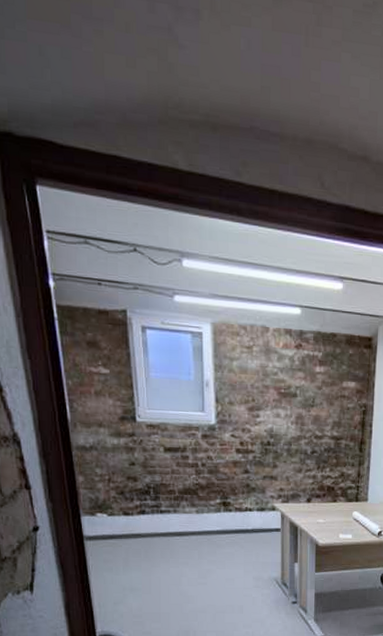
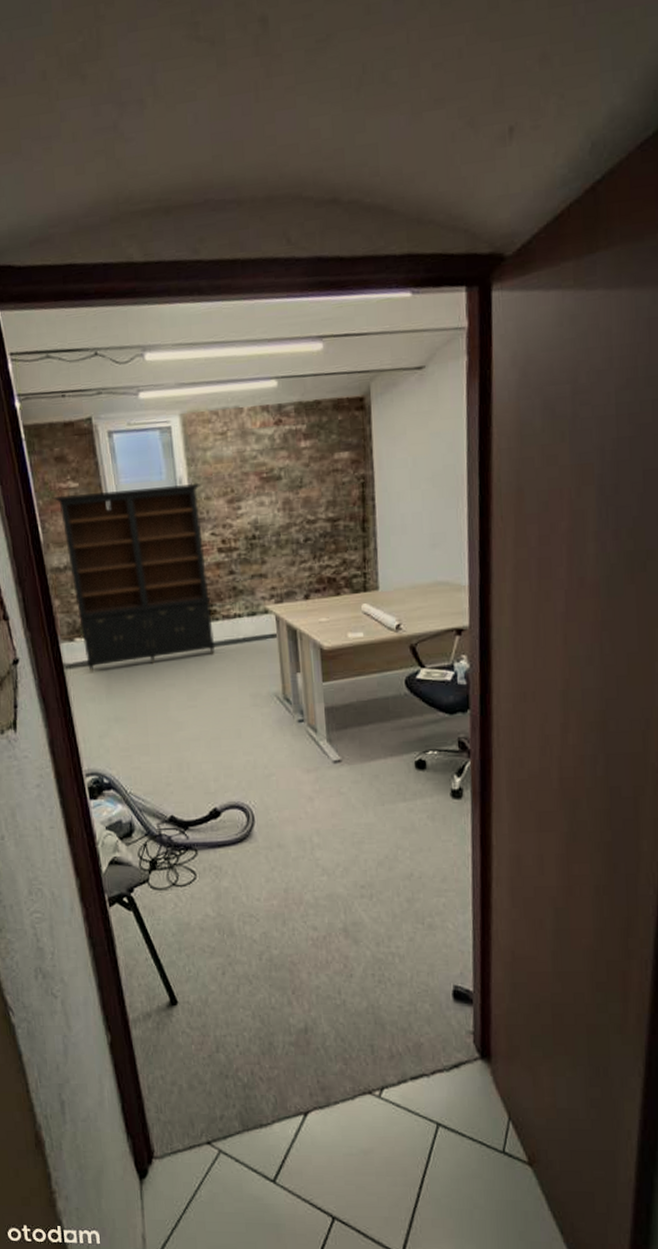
bookcase: none [82,379,227,546] -> present [52,483,216,672]

